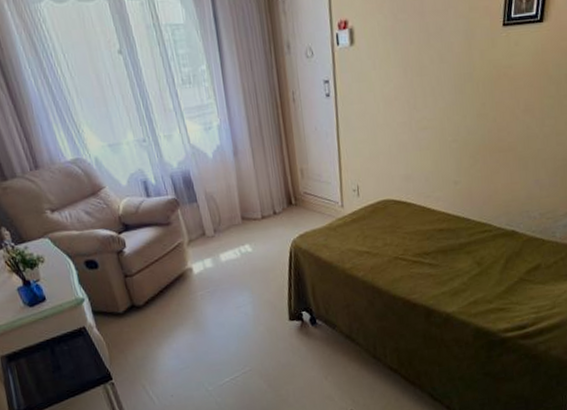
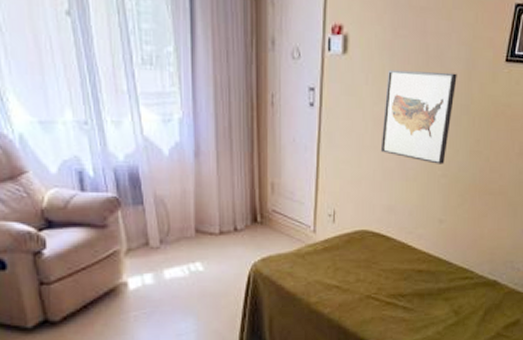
wall art: none [392,45,458,132] -> present [380,69,457,165]

